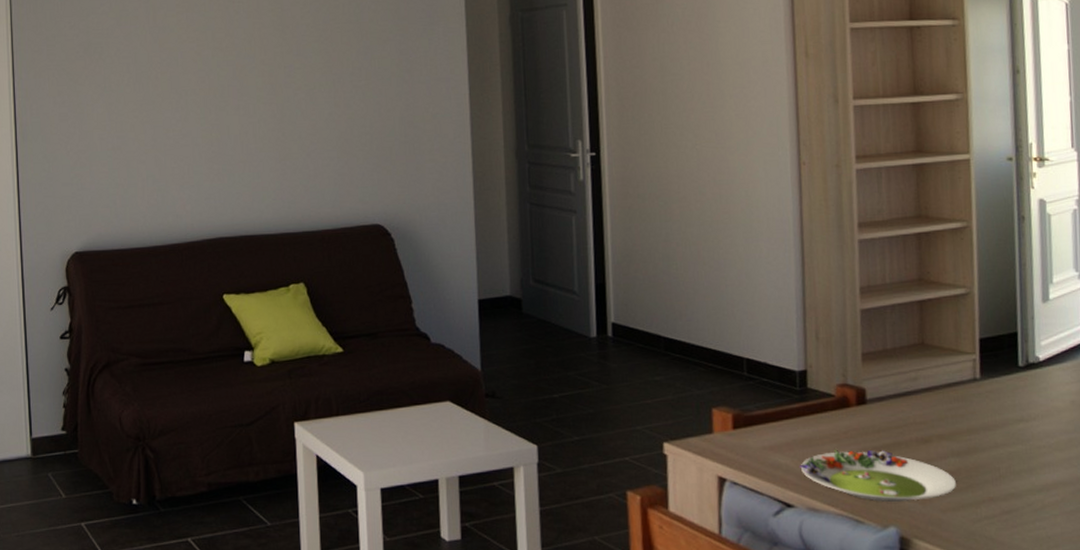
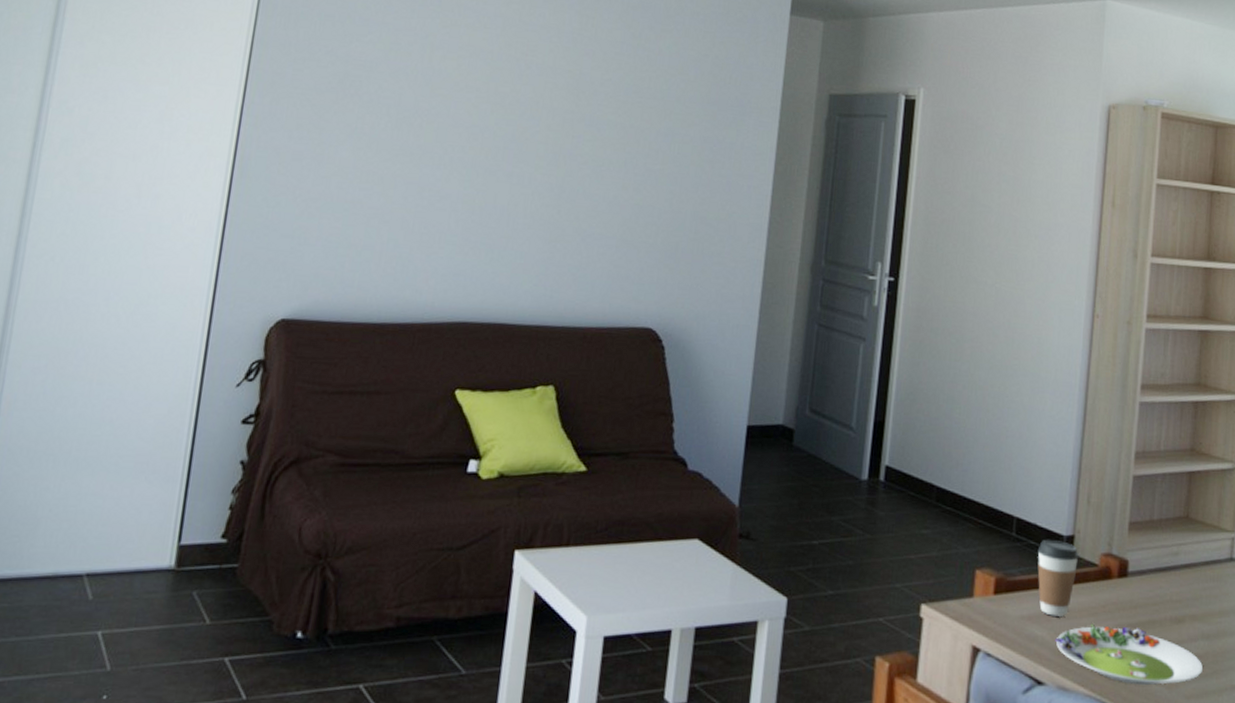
coffee cup: none [771,376,814,445] -> present [1037,540,1079,617]

